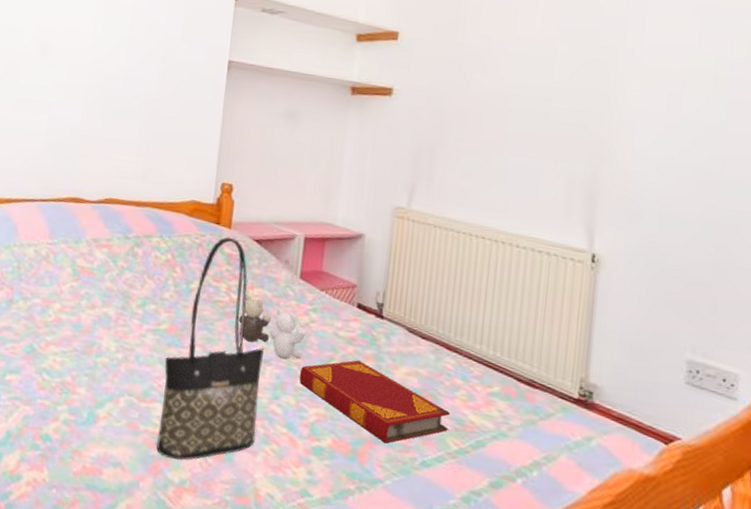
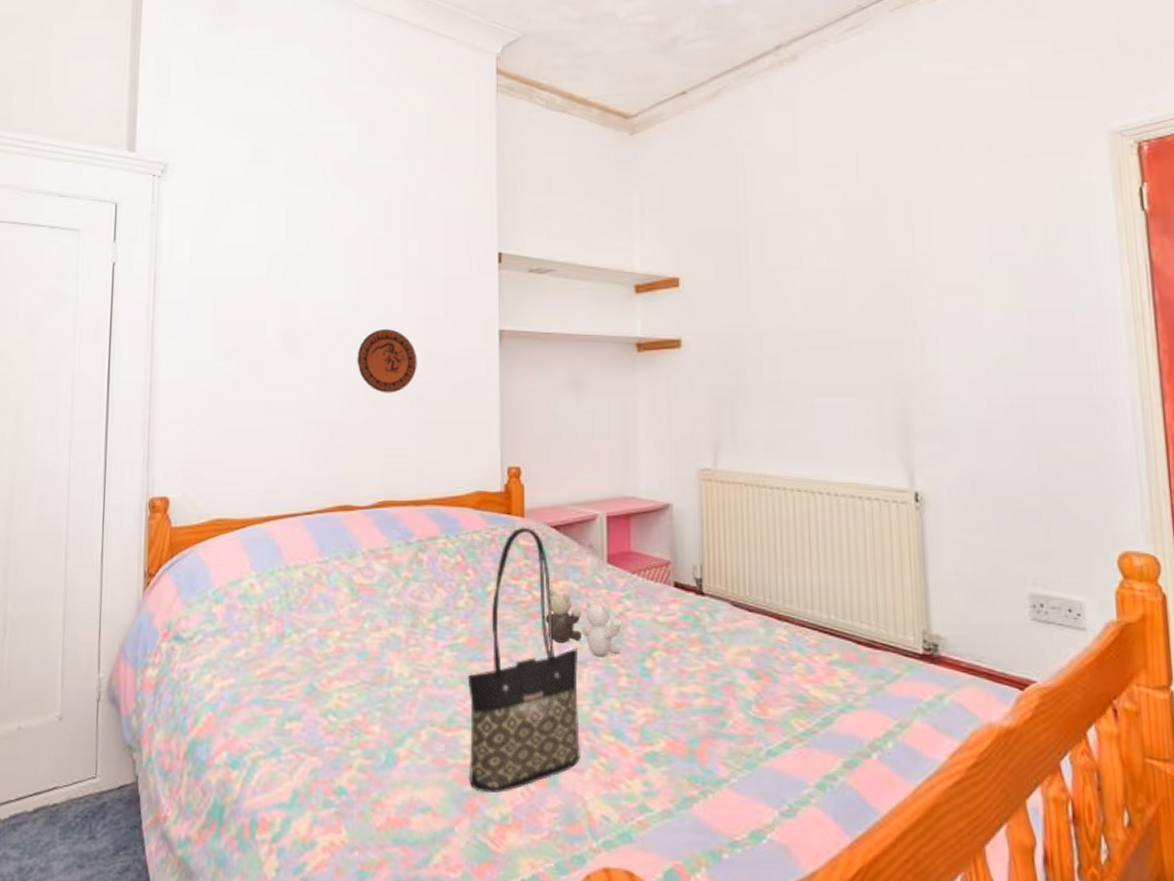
decorative plate: none [99,48,153,106] -> present [357,329,417,393]
hardback book: present [299,360,450,444] -> none [620,646,791,736]

